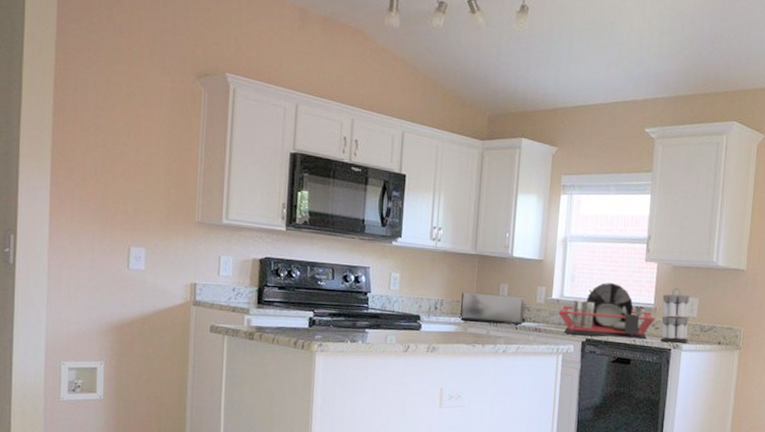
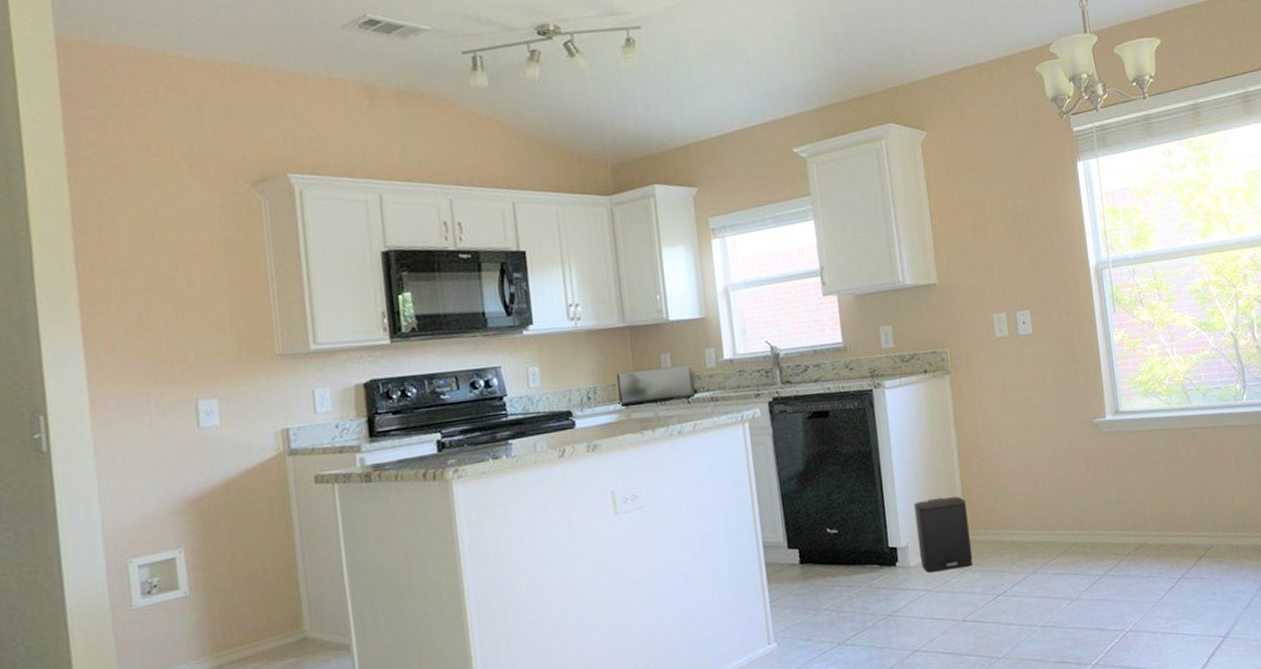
dish rack: present [558,282,655,340] -> none [734,327,848,398]
spice rack: present [661,288,690,344] -> none [850,318,890,384]

